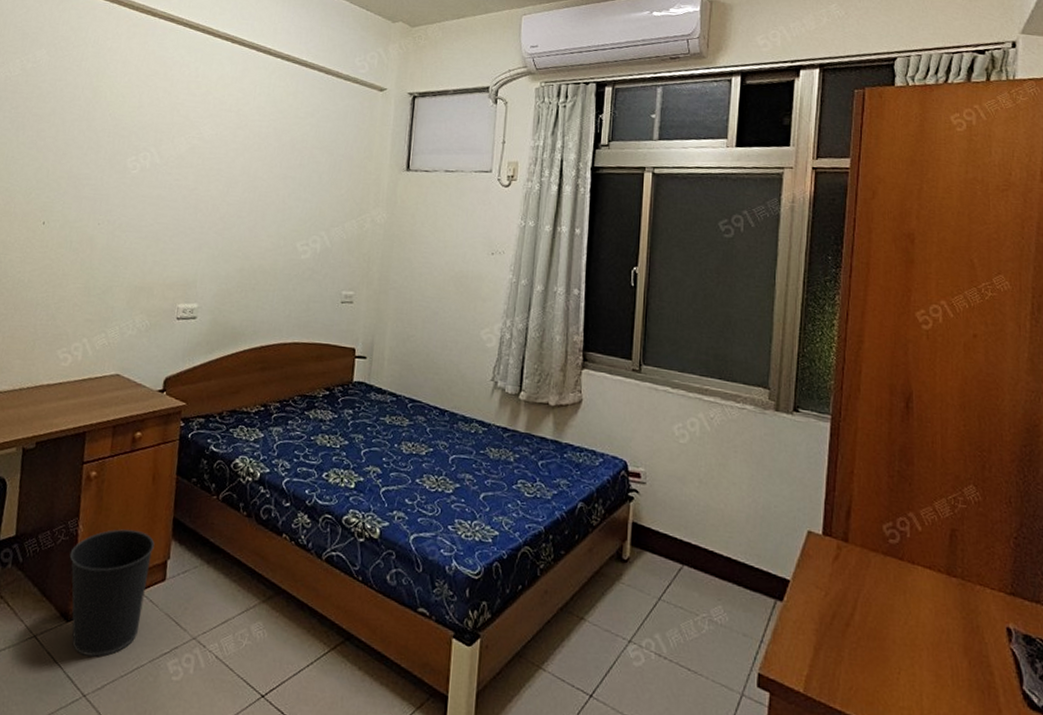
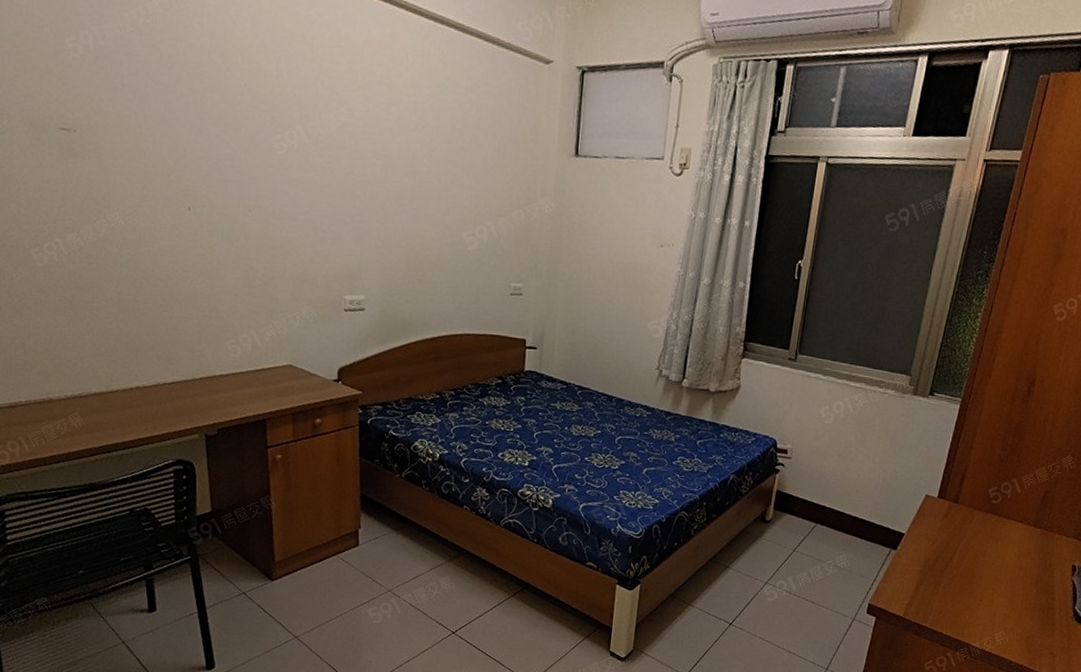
wastebasket: present [69,529,155,657] -> none [266,504,345,608]

